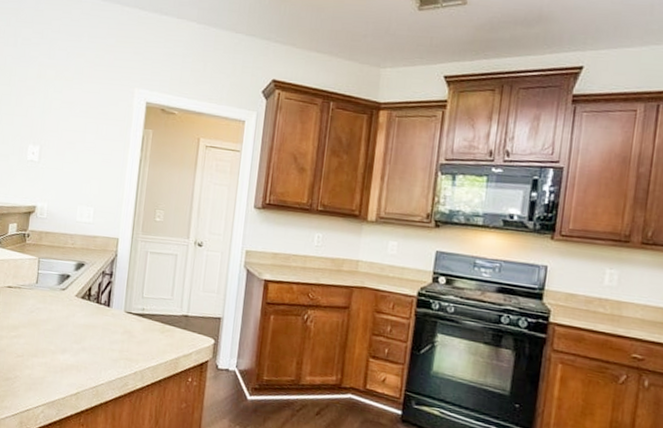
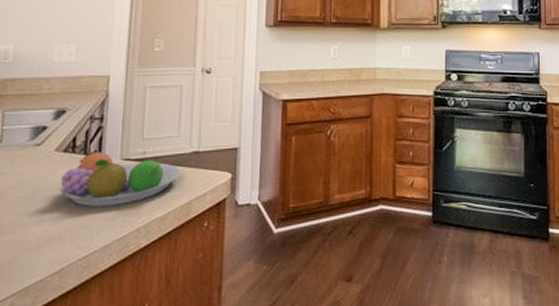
fruit bowl: none [78,301,172,350] -> present [60,152,180,207]

